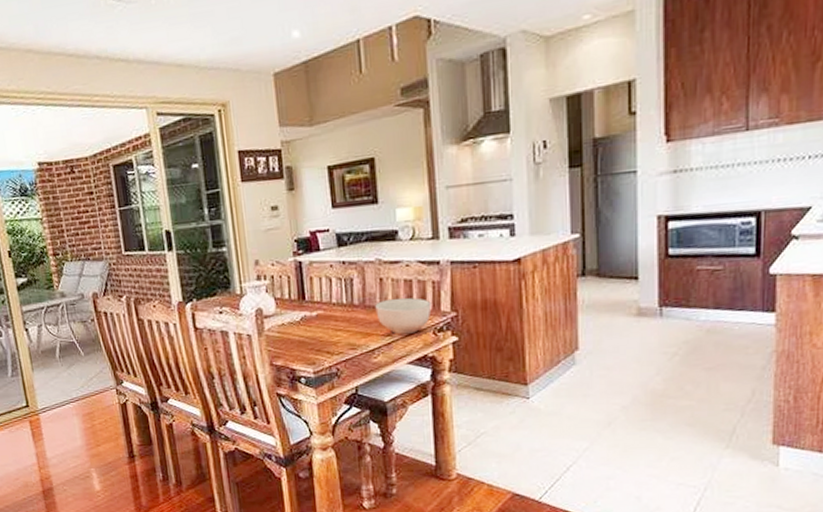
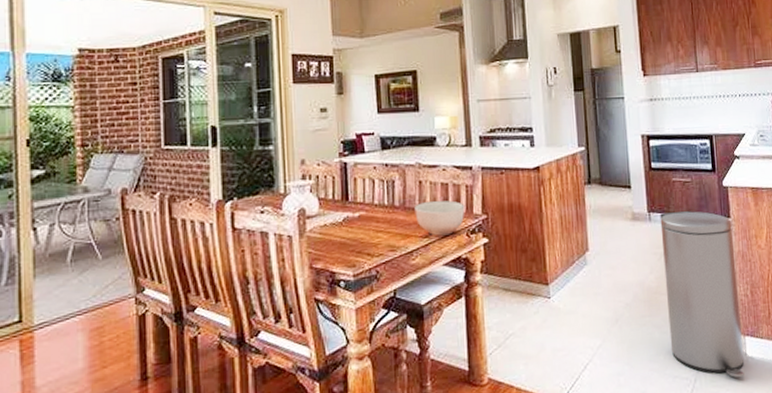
pedal bin: none [675,303,778,489] -> present [660,210,744,377]

